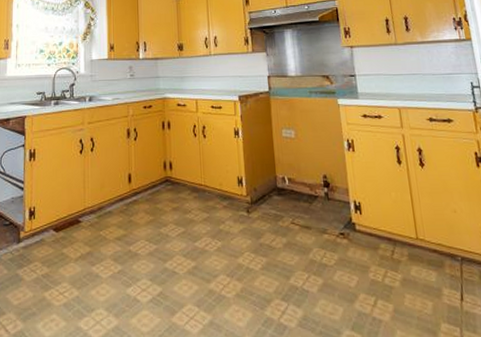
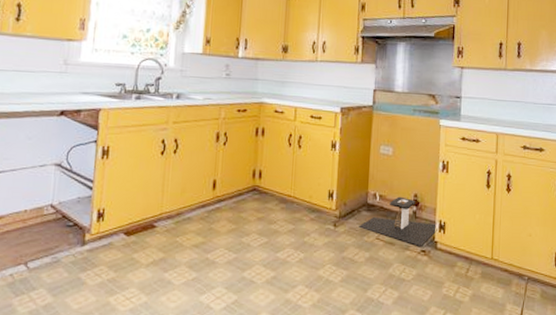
trash can: none [272,178,353,229] -> present [359,196,438,246]

